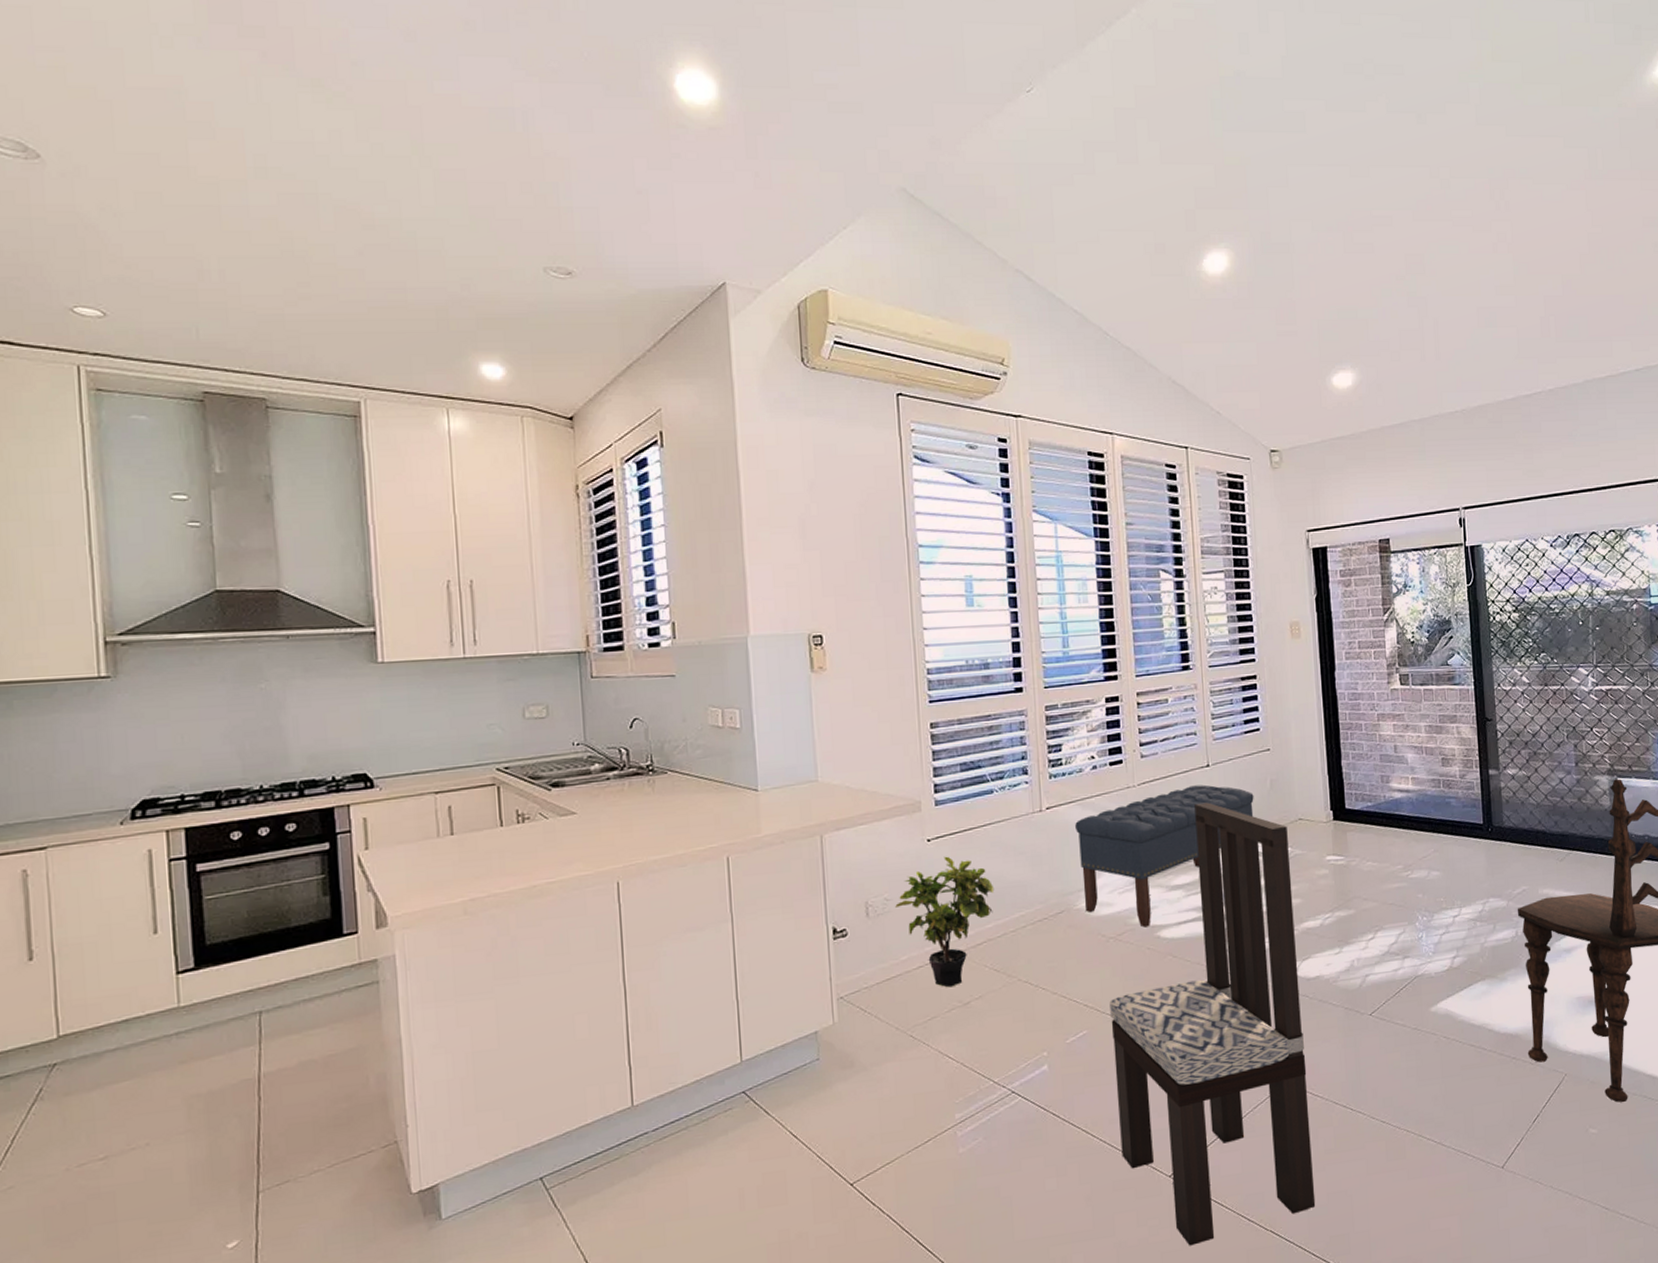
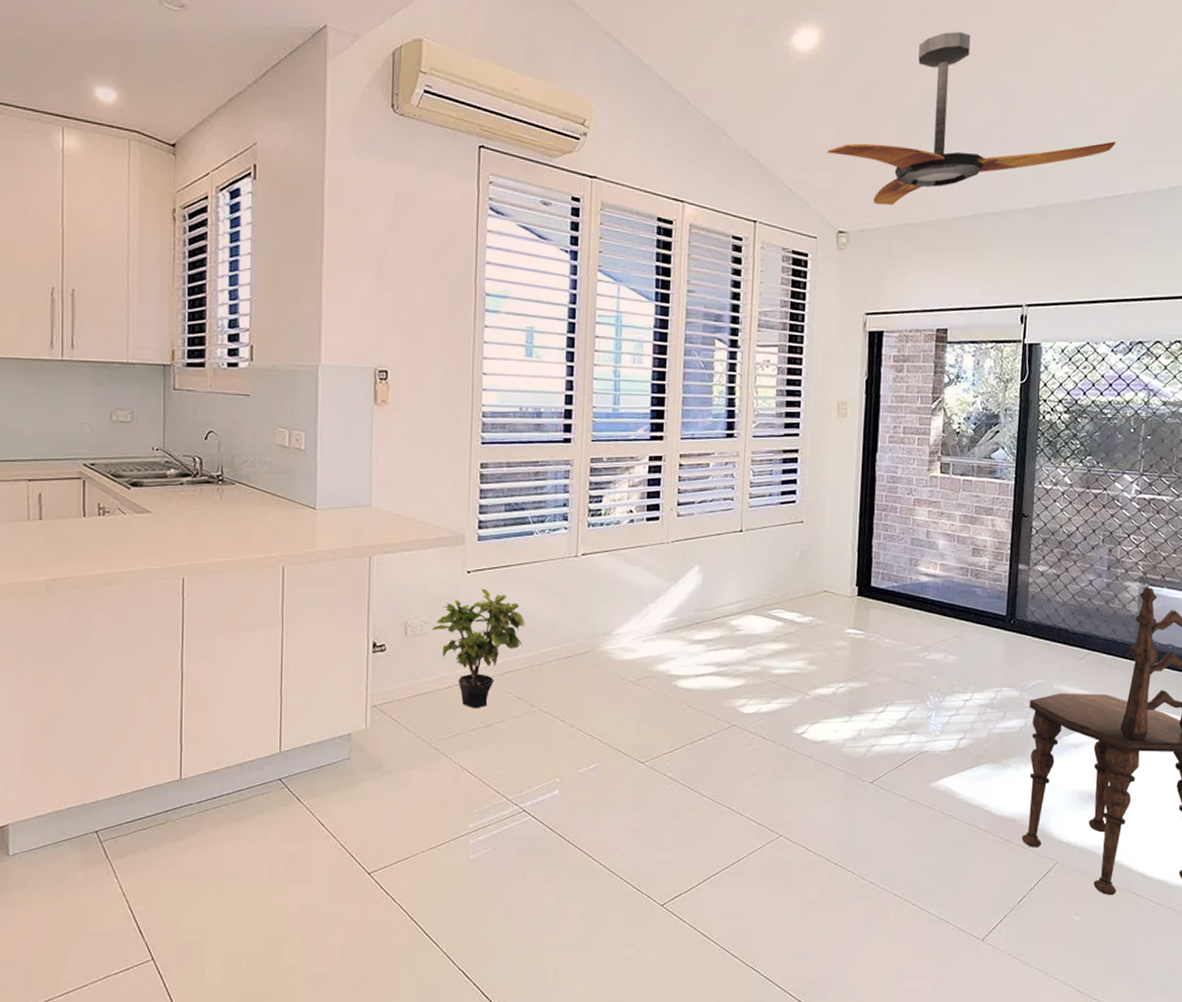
bench: present [1075,784,1254,927] -> none [608,548,783,676]
dining chair: present [1110,802,1316,1246] -> none [619,565,812,970]
ceiling fan: none [1250,245,1528,421] -> present [827,32,1116,206]

